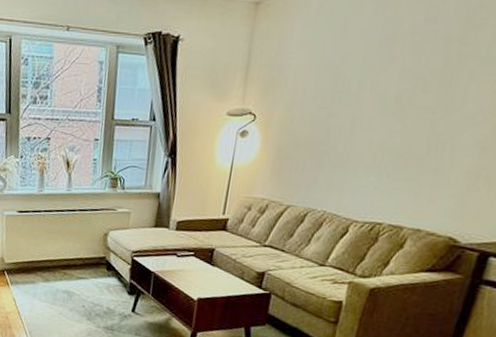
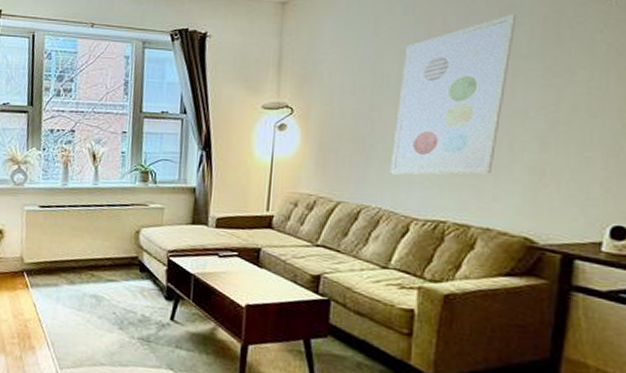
wall art: none [339,14,484,180] -> present [391,13,517,175]

